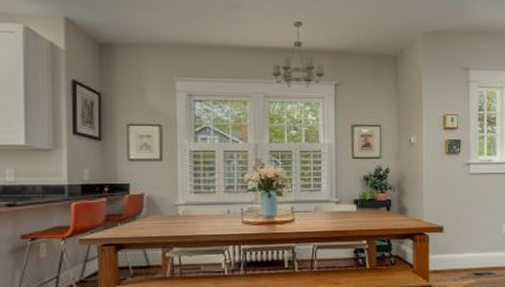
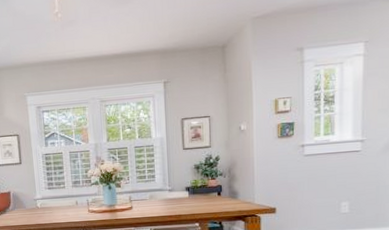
chandelier: present [272,20,324,88] -> none [105,26,154,90]

